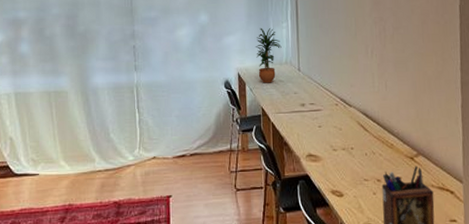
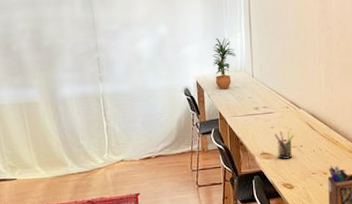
pen holder: none [322,130,344,163] -> present [274,130,294,160]

